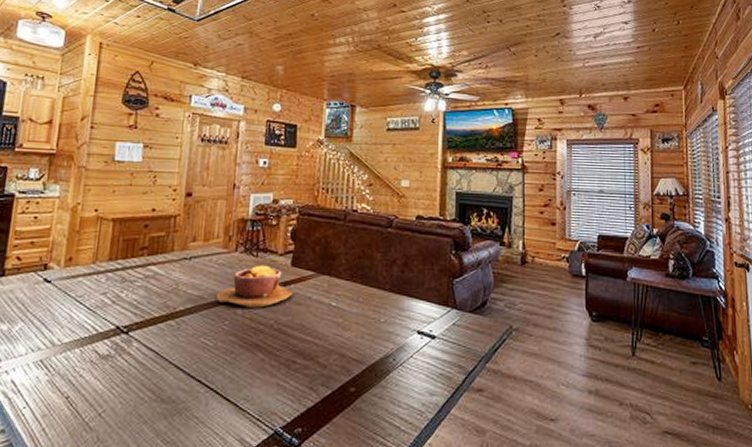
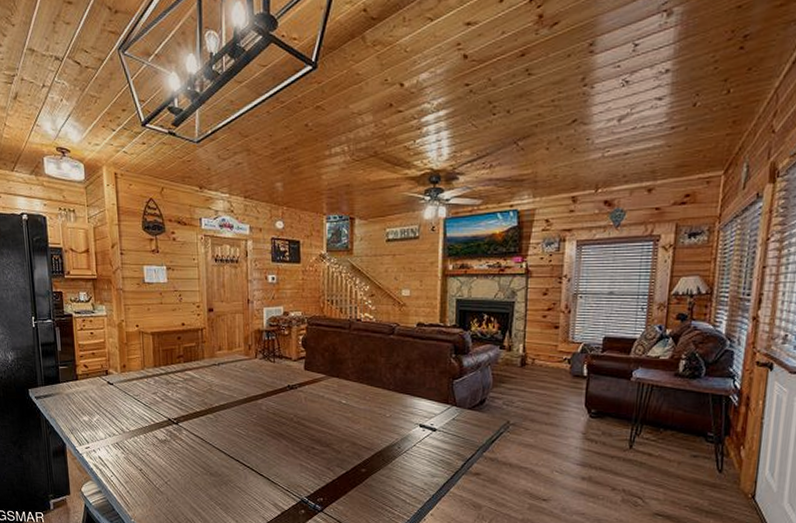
bowl: present [215,265,293,308] -> none [243,369,308,405]

